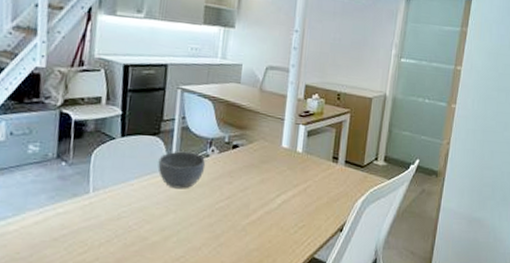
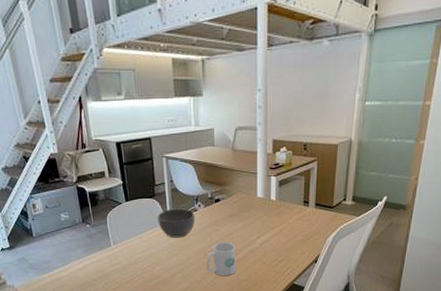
mug: none [210,197,250,244] -> present [206,241,236,277]

